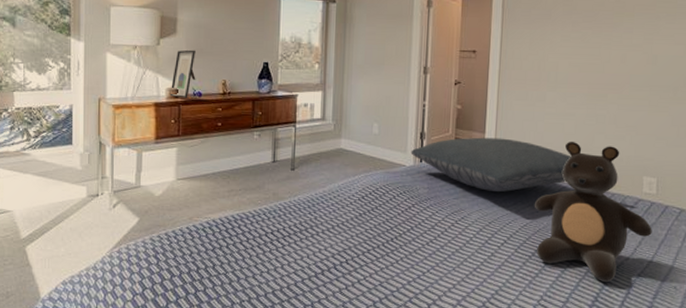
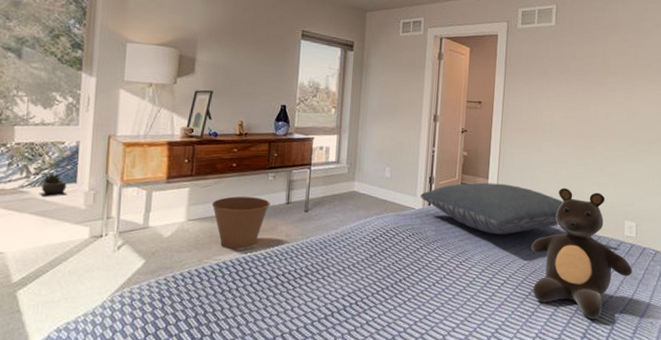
succulent plant: none [39,135,65,160] -> present [39,173,68,198]
basket: none [199,155,257,208] -> present [211,196,271,249]

